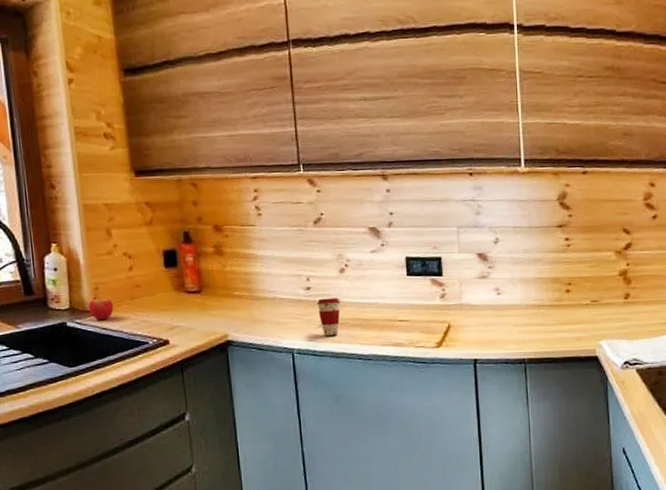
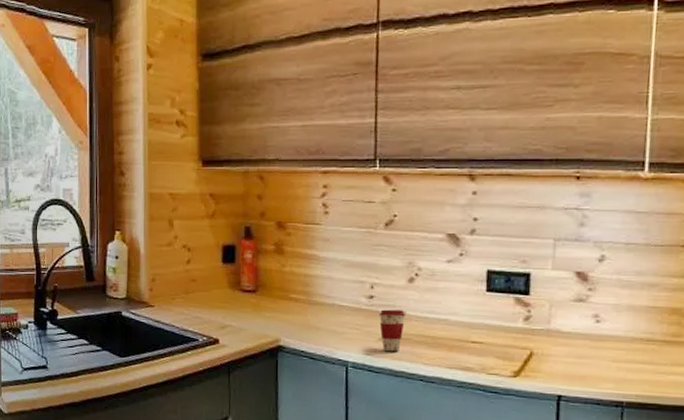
apple: present [88,293,114,320] -> none [144,285,168,312]

